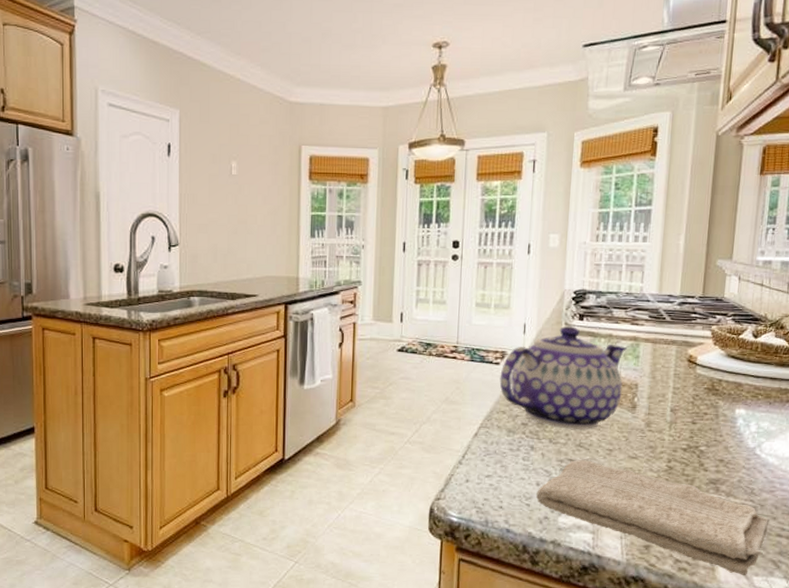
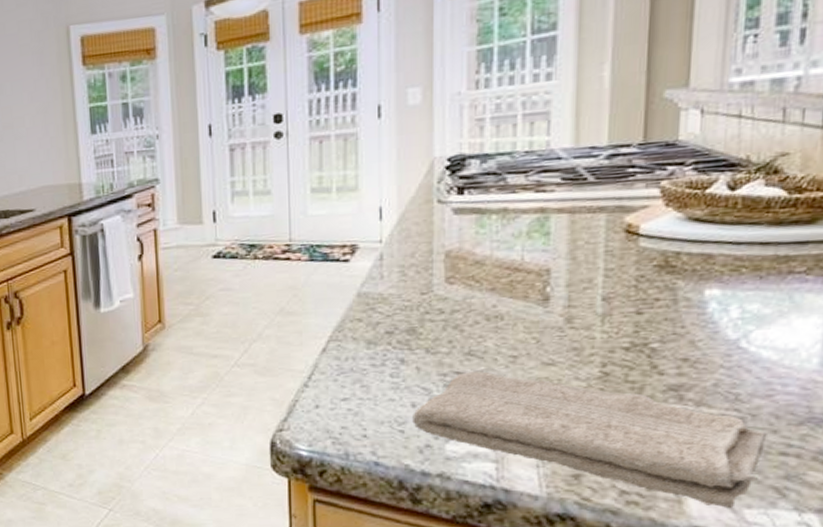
teapot: present [499,325,627,429] -> none [351,203,530,335]

